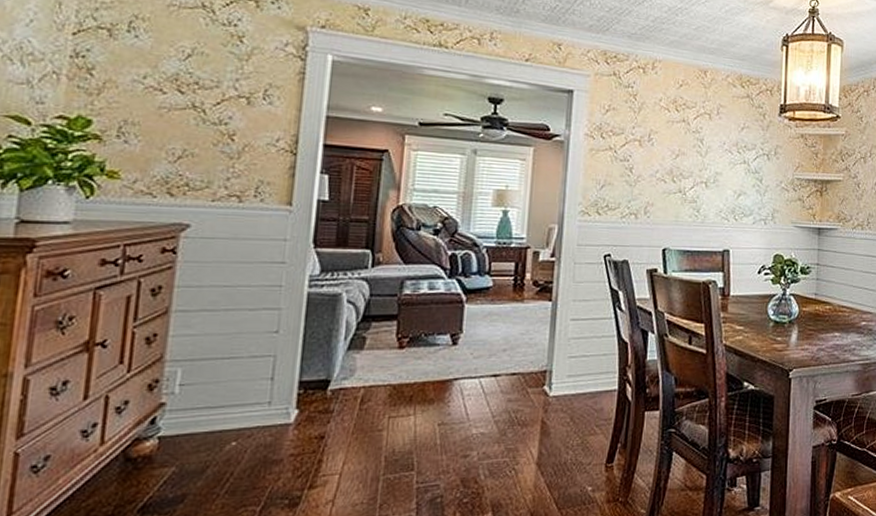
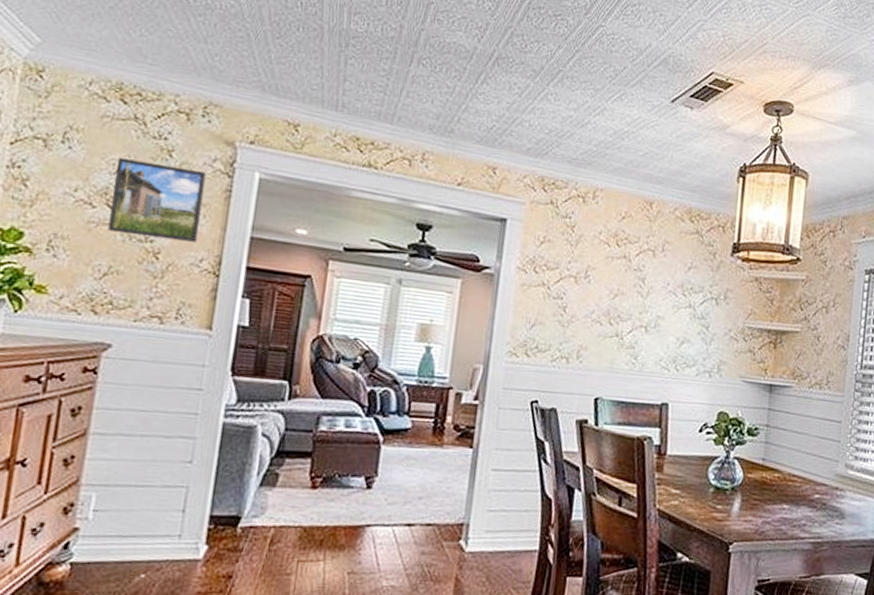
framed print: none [180,45,278,123] -> present [108,158,206,242]

